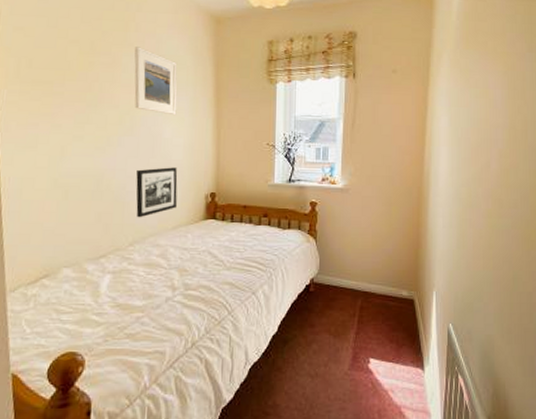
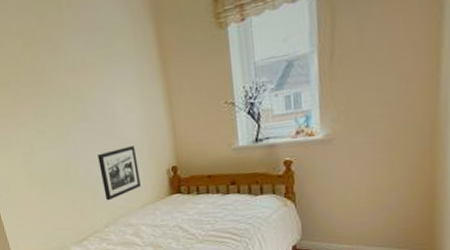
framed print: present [134,47,177,116] -> none [71,23,124,92]

